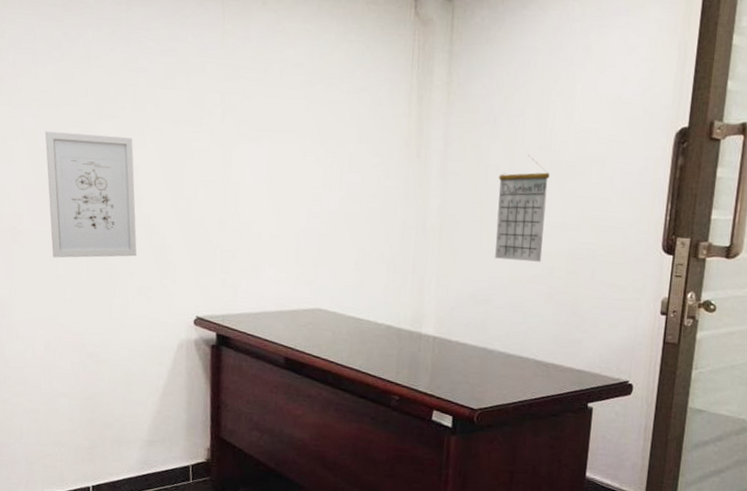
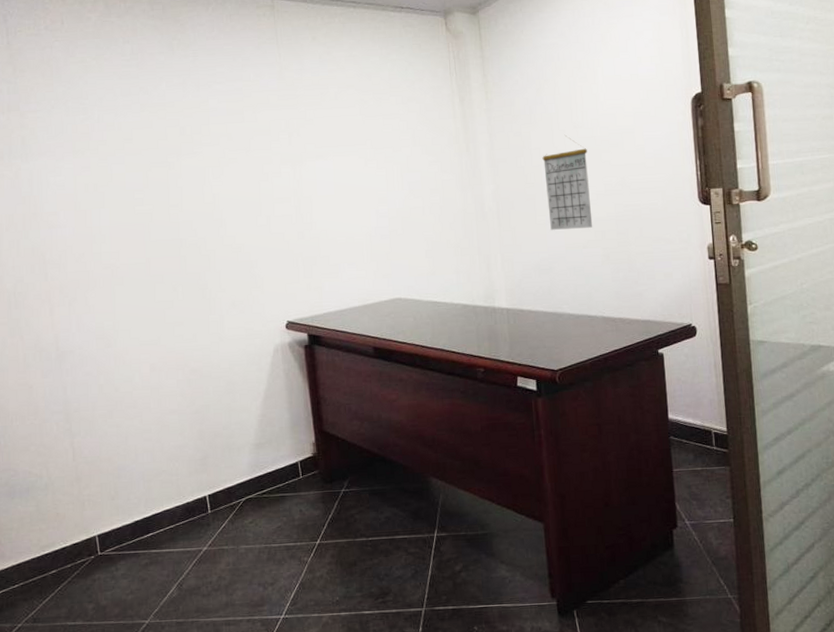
wall art: present [45,131,137,258] -> none [132,170,226,286]

